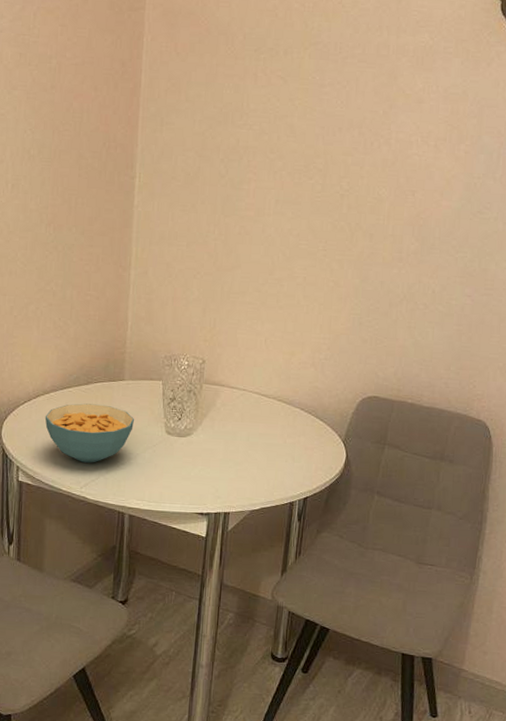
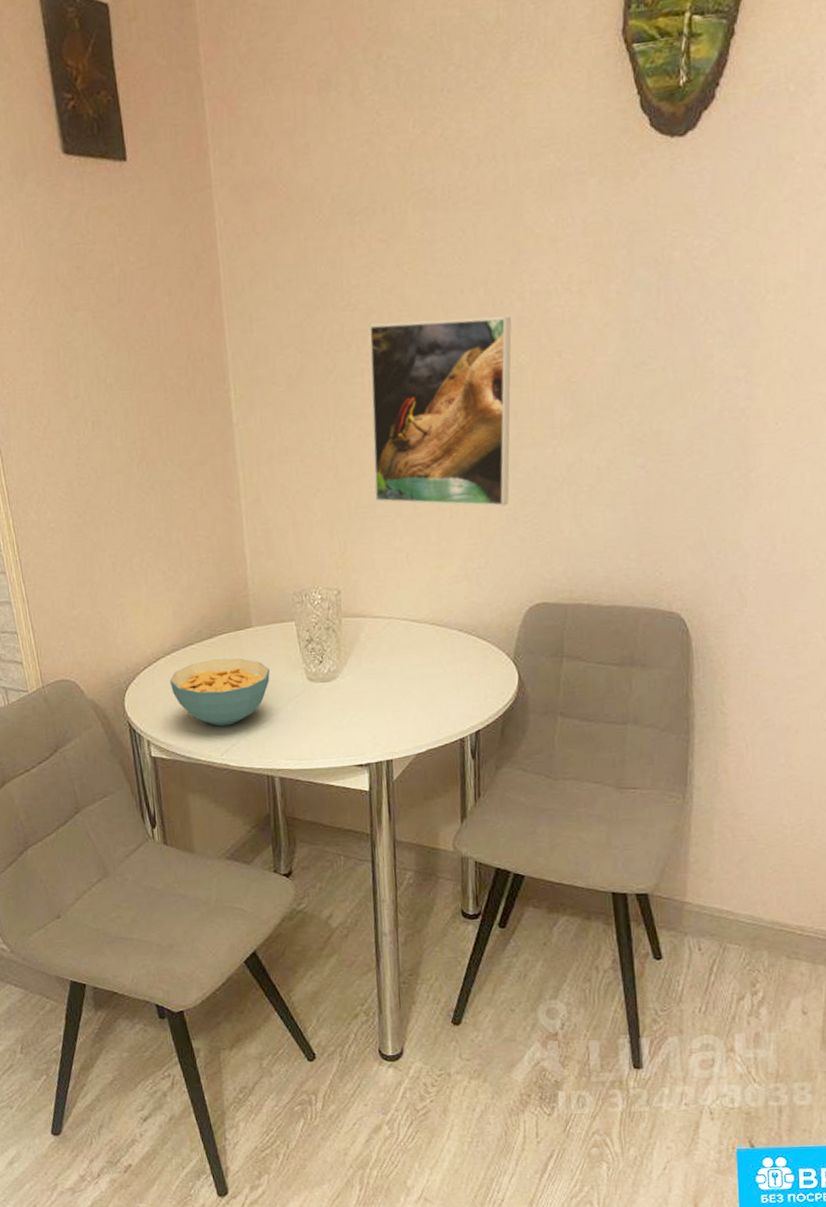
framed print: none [244,143,377,311] -> present [368,315,511,507]

